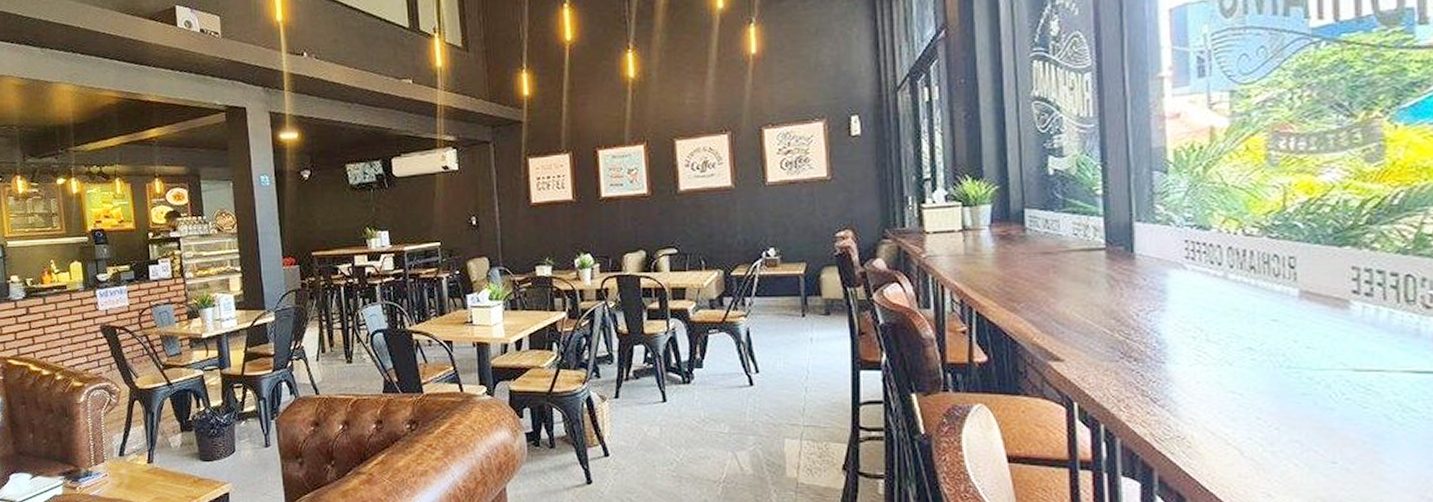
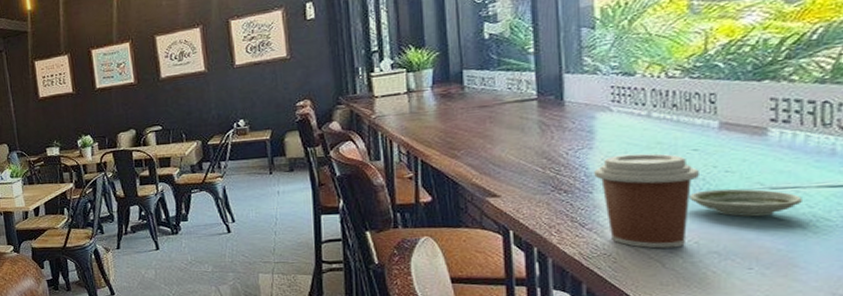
coffee cup: none [1167,320,1279,433] -> present [594,153,699,249]
saucer: none [1269,367,1389,402] -> present [689,189,804,217]

